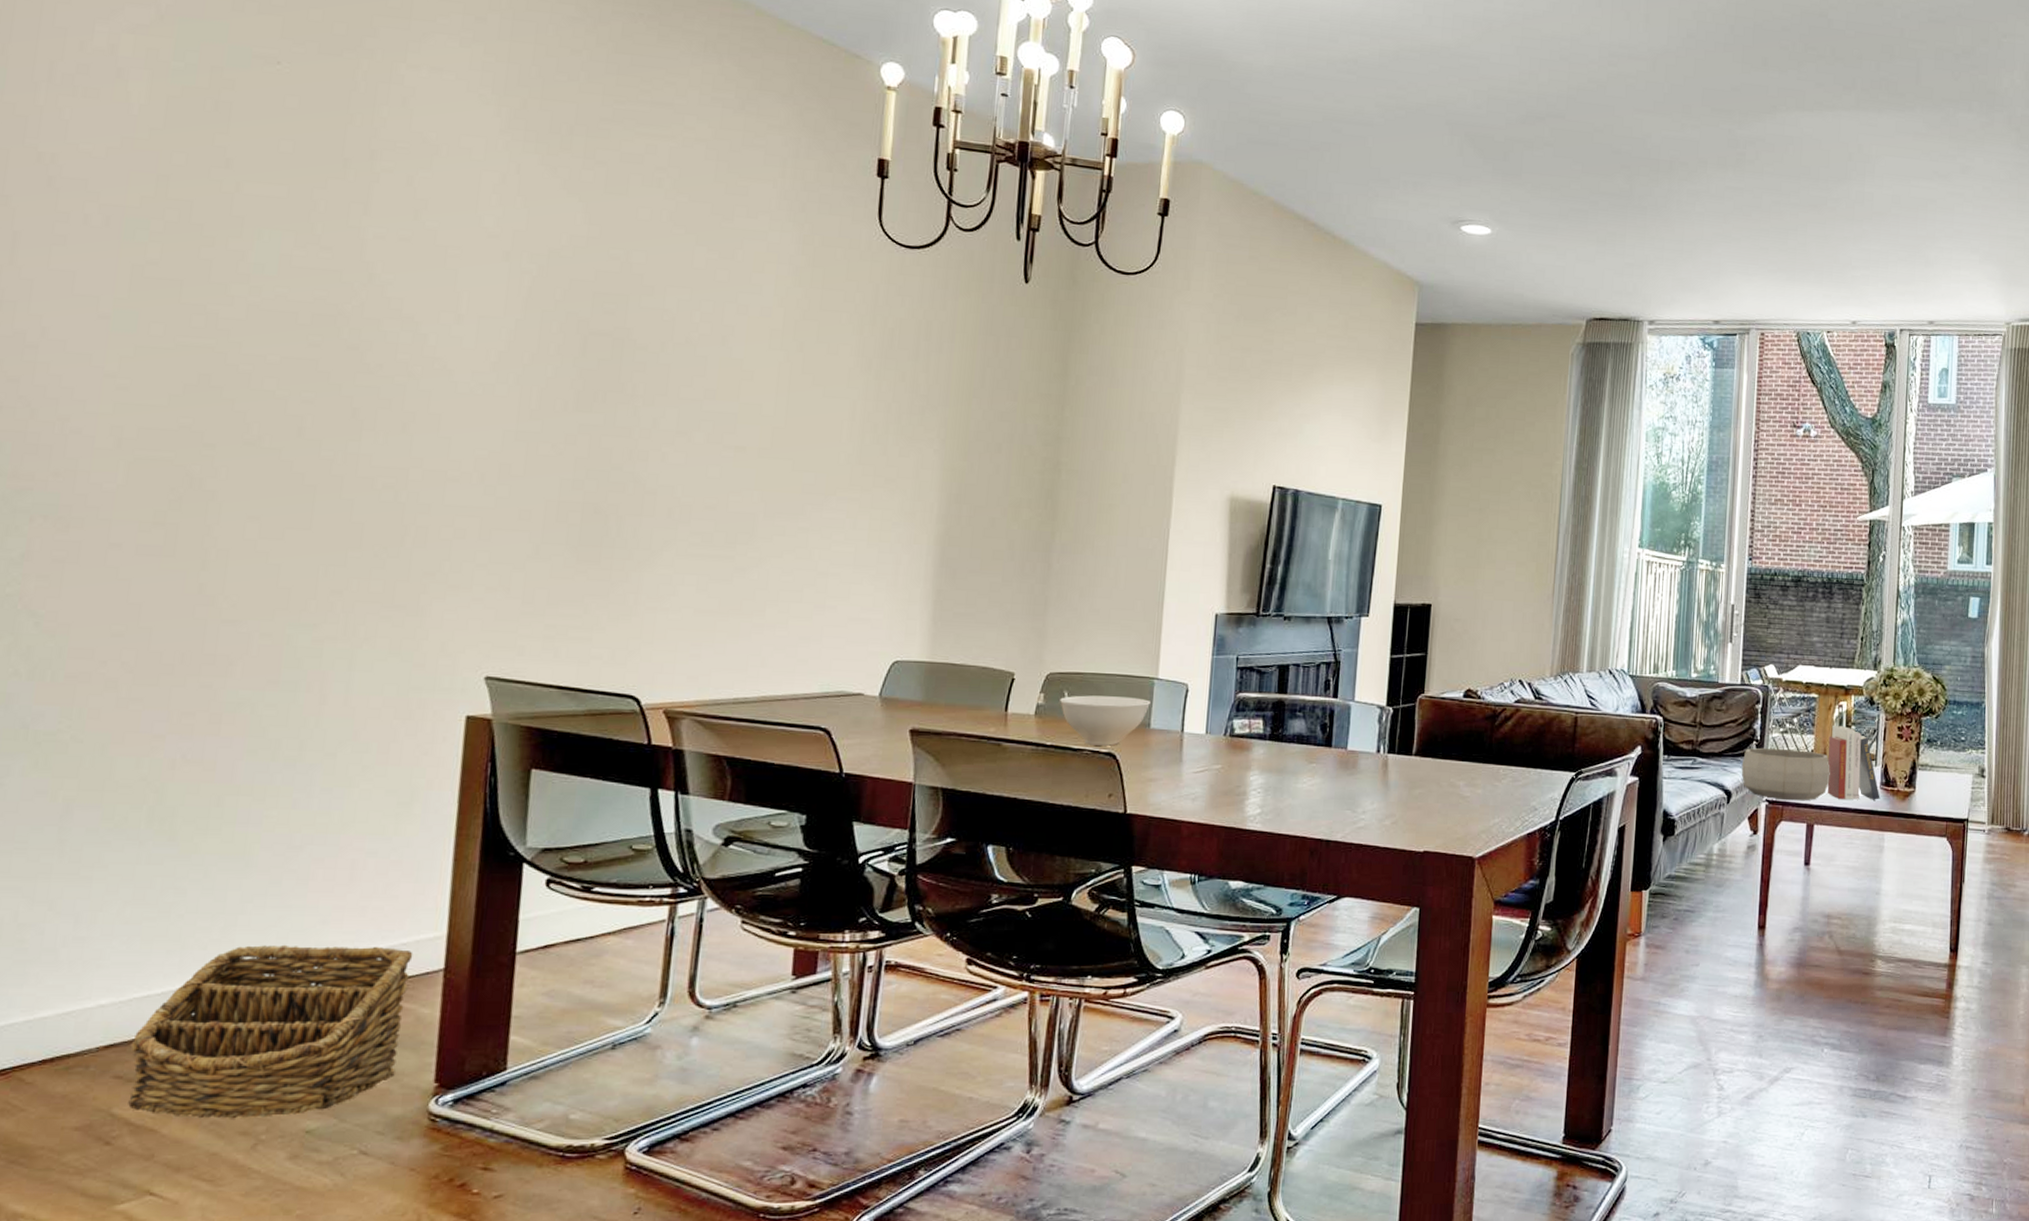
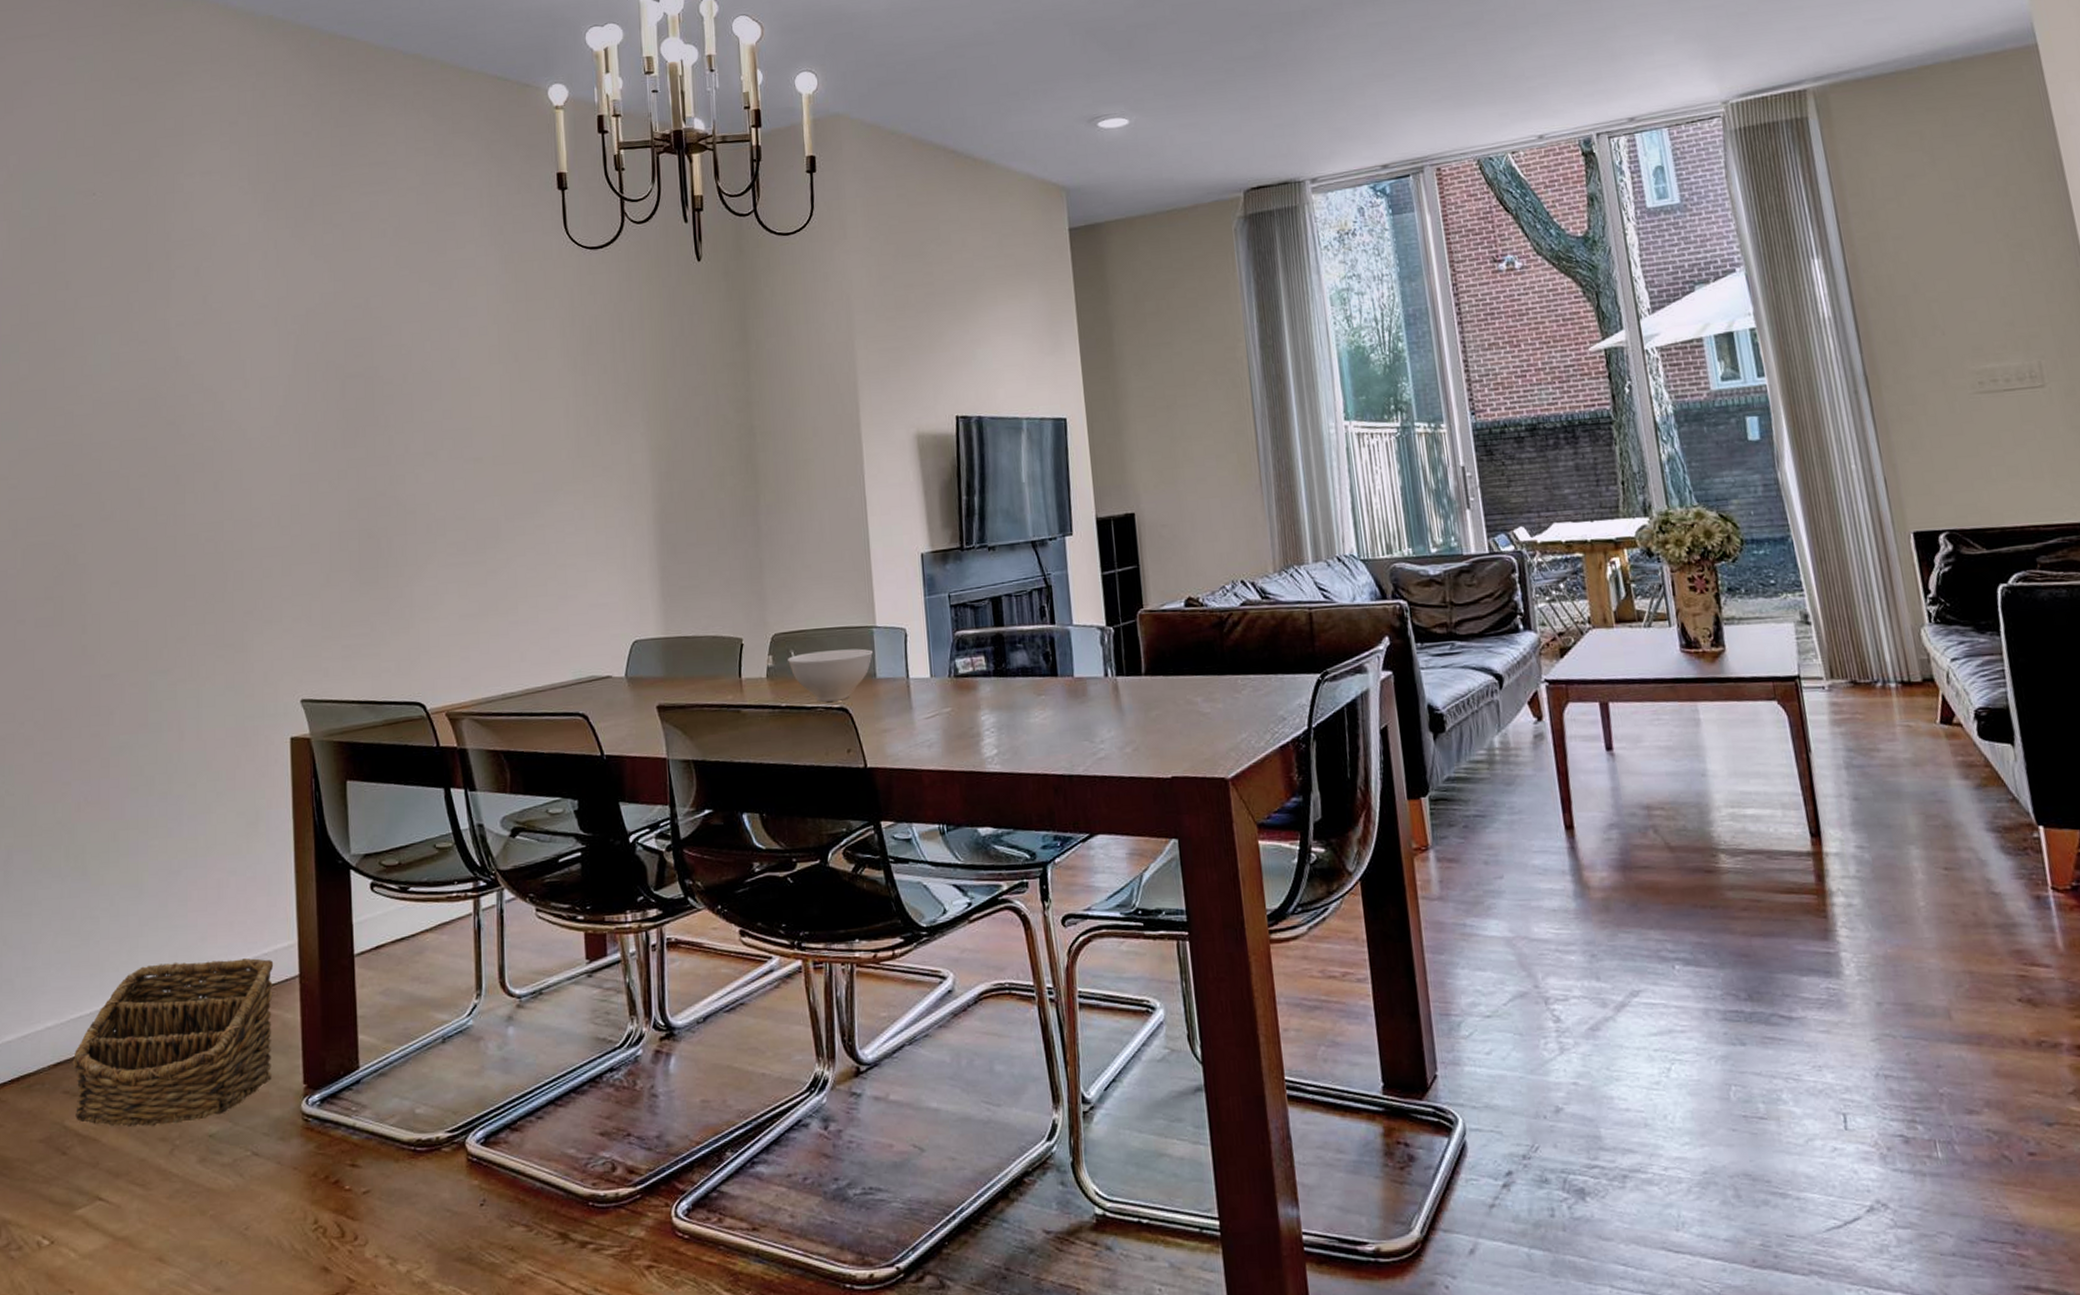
decorative bowl: present [1741,747,1830,801] -> none [1508,618,1617,679]
books: present [1827,724,1880,800] -> none [1605,584,1684,670]

